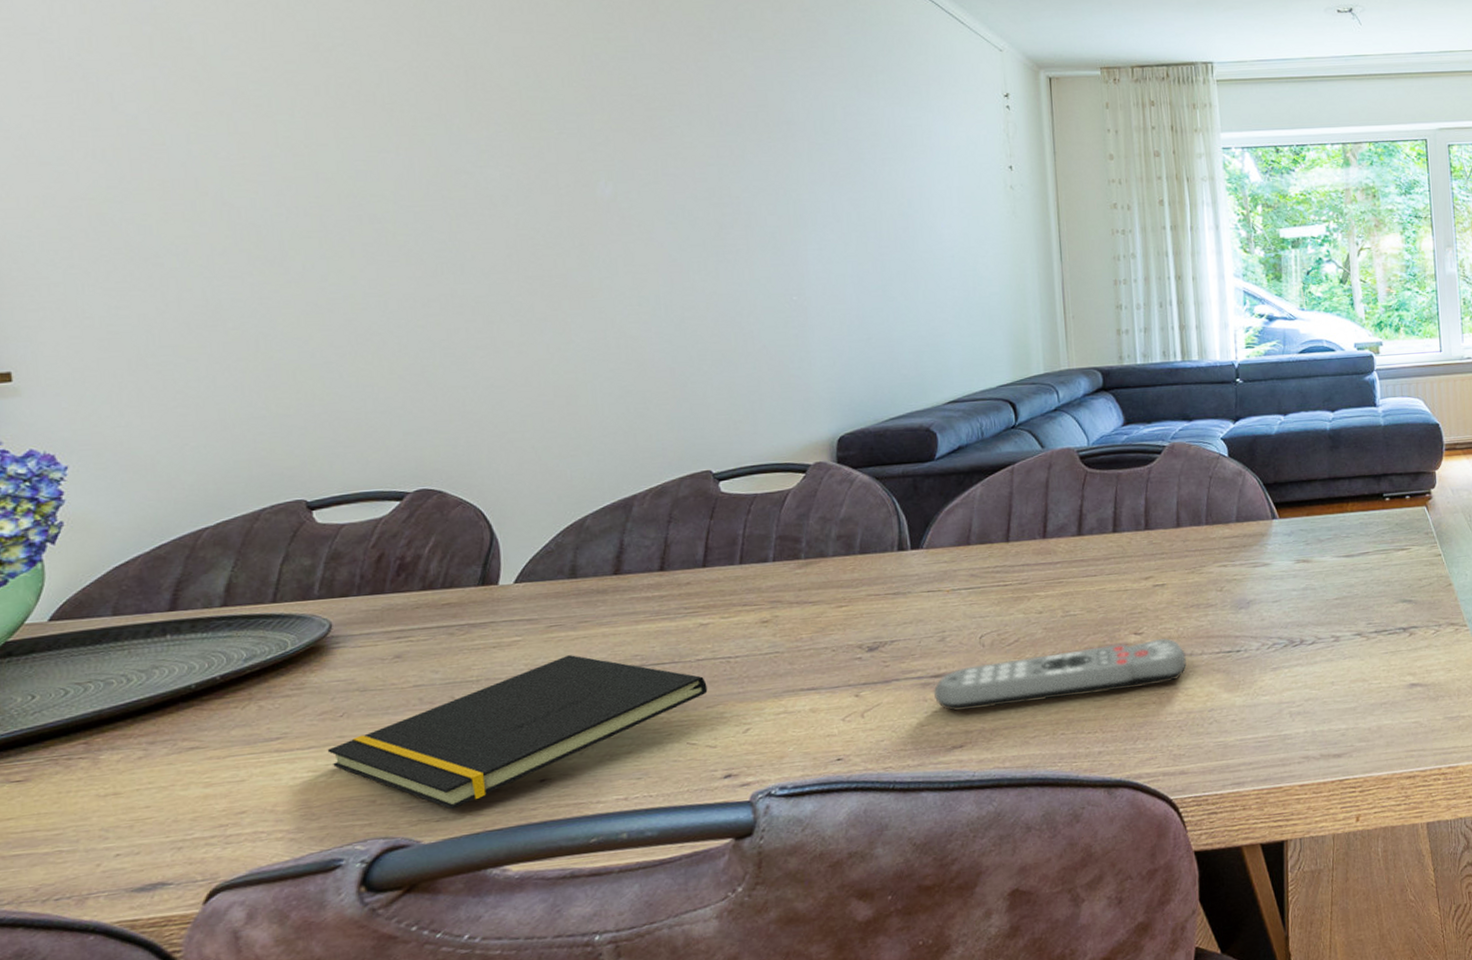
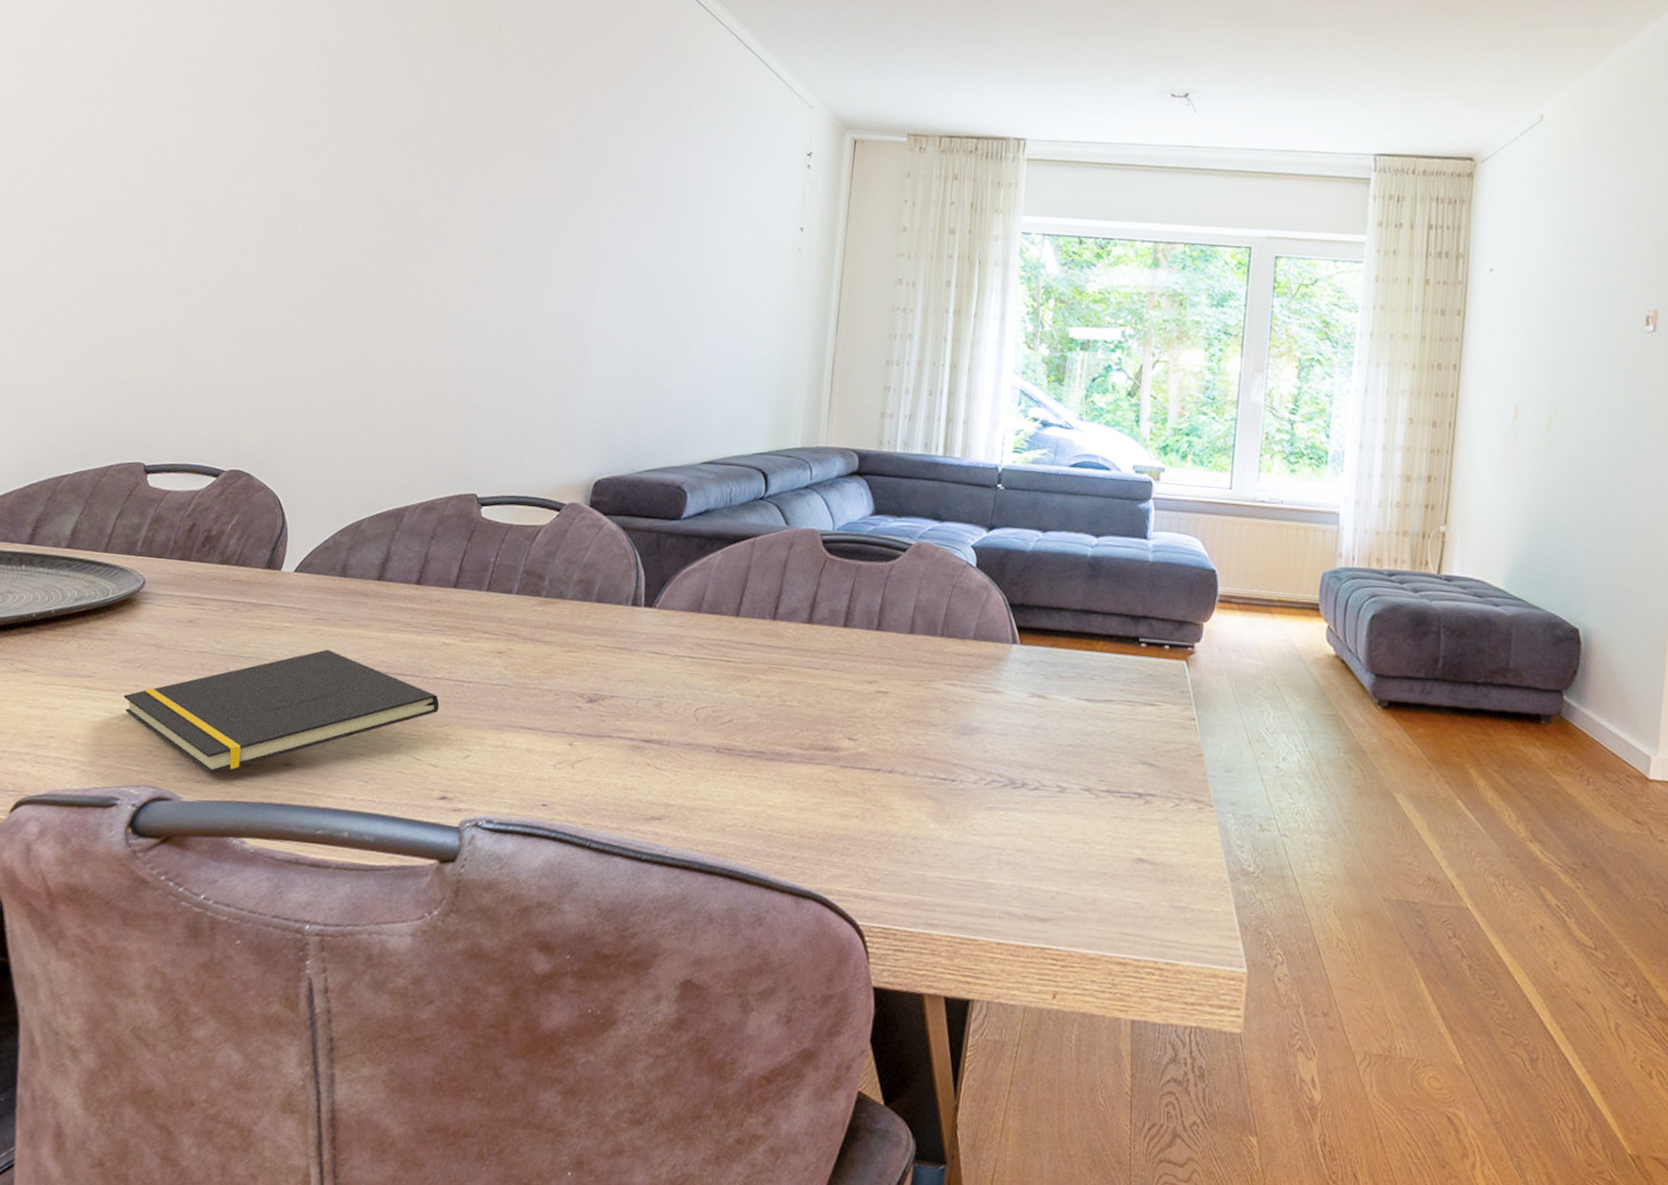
remote control: present [933,638,1187,712] -> none [642,738,898,799]

